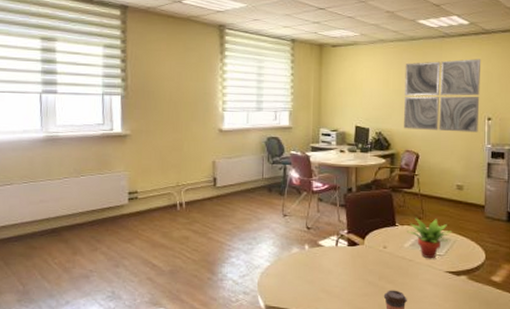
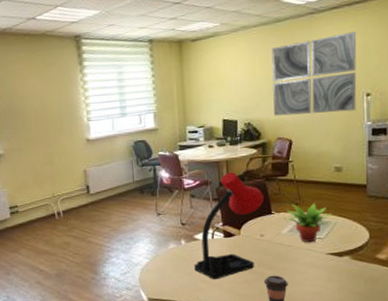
desk lamp: none [316,179,390,290] -> present [194,171,265,280]

